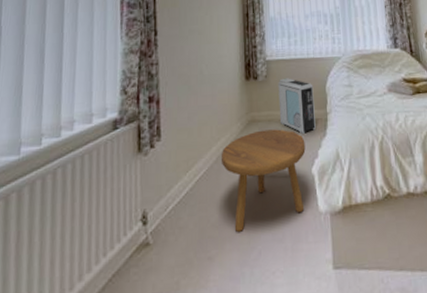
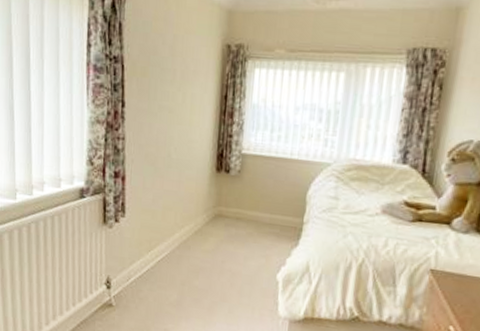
footstool: present [221,129,306,232] -> none [183,226,274,315]
air purifier: present [278,78,316,134] -> none [249,176,292,239]

